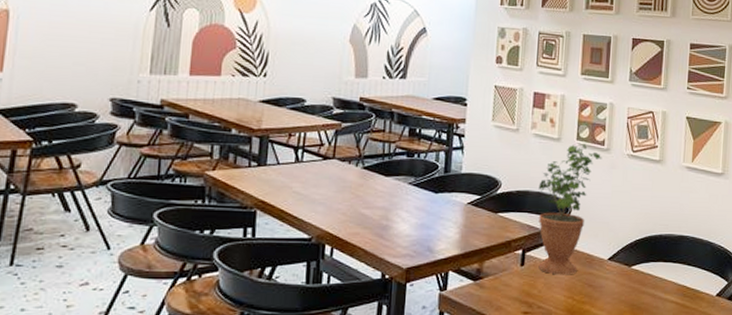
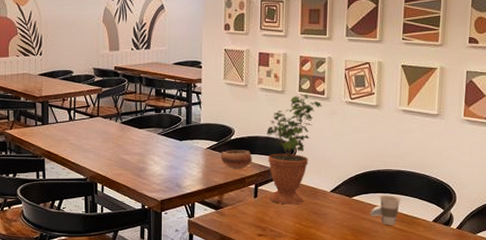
bowl: none [483,206,521,230] -> present [221,150,252,169]
cup: none [650,264,684,300] -> present [370,194,401,225]

